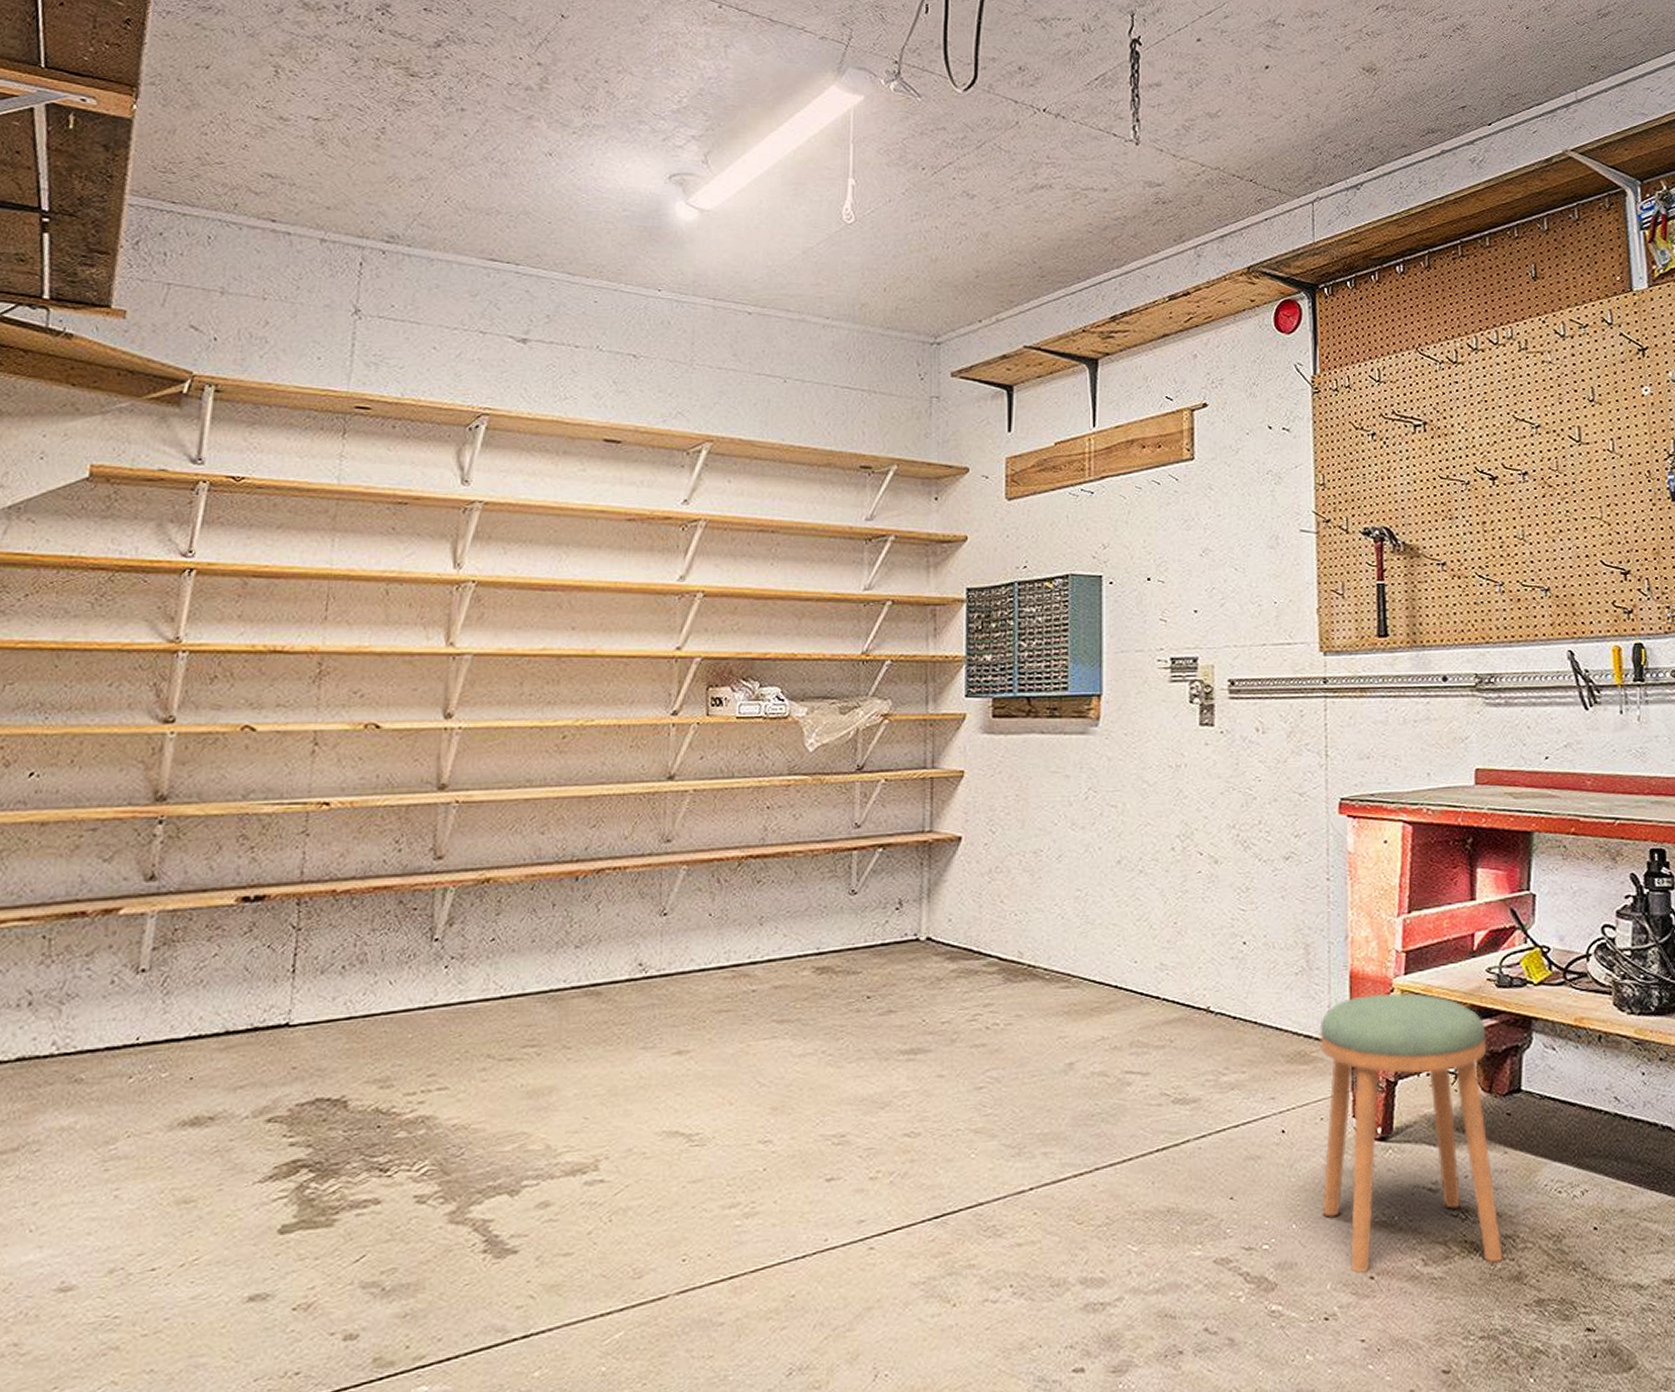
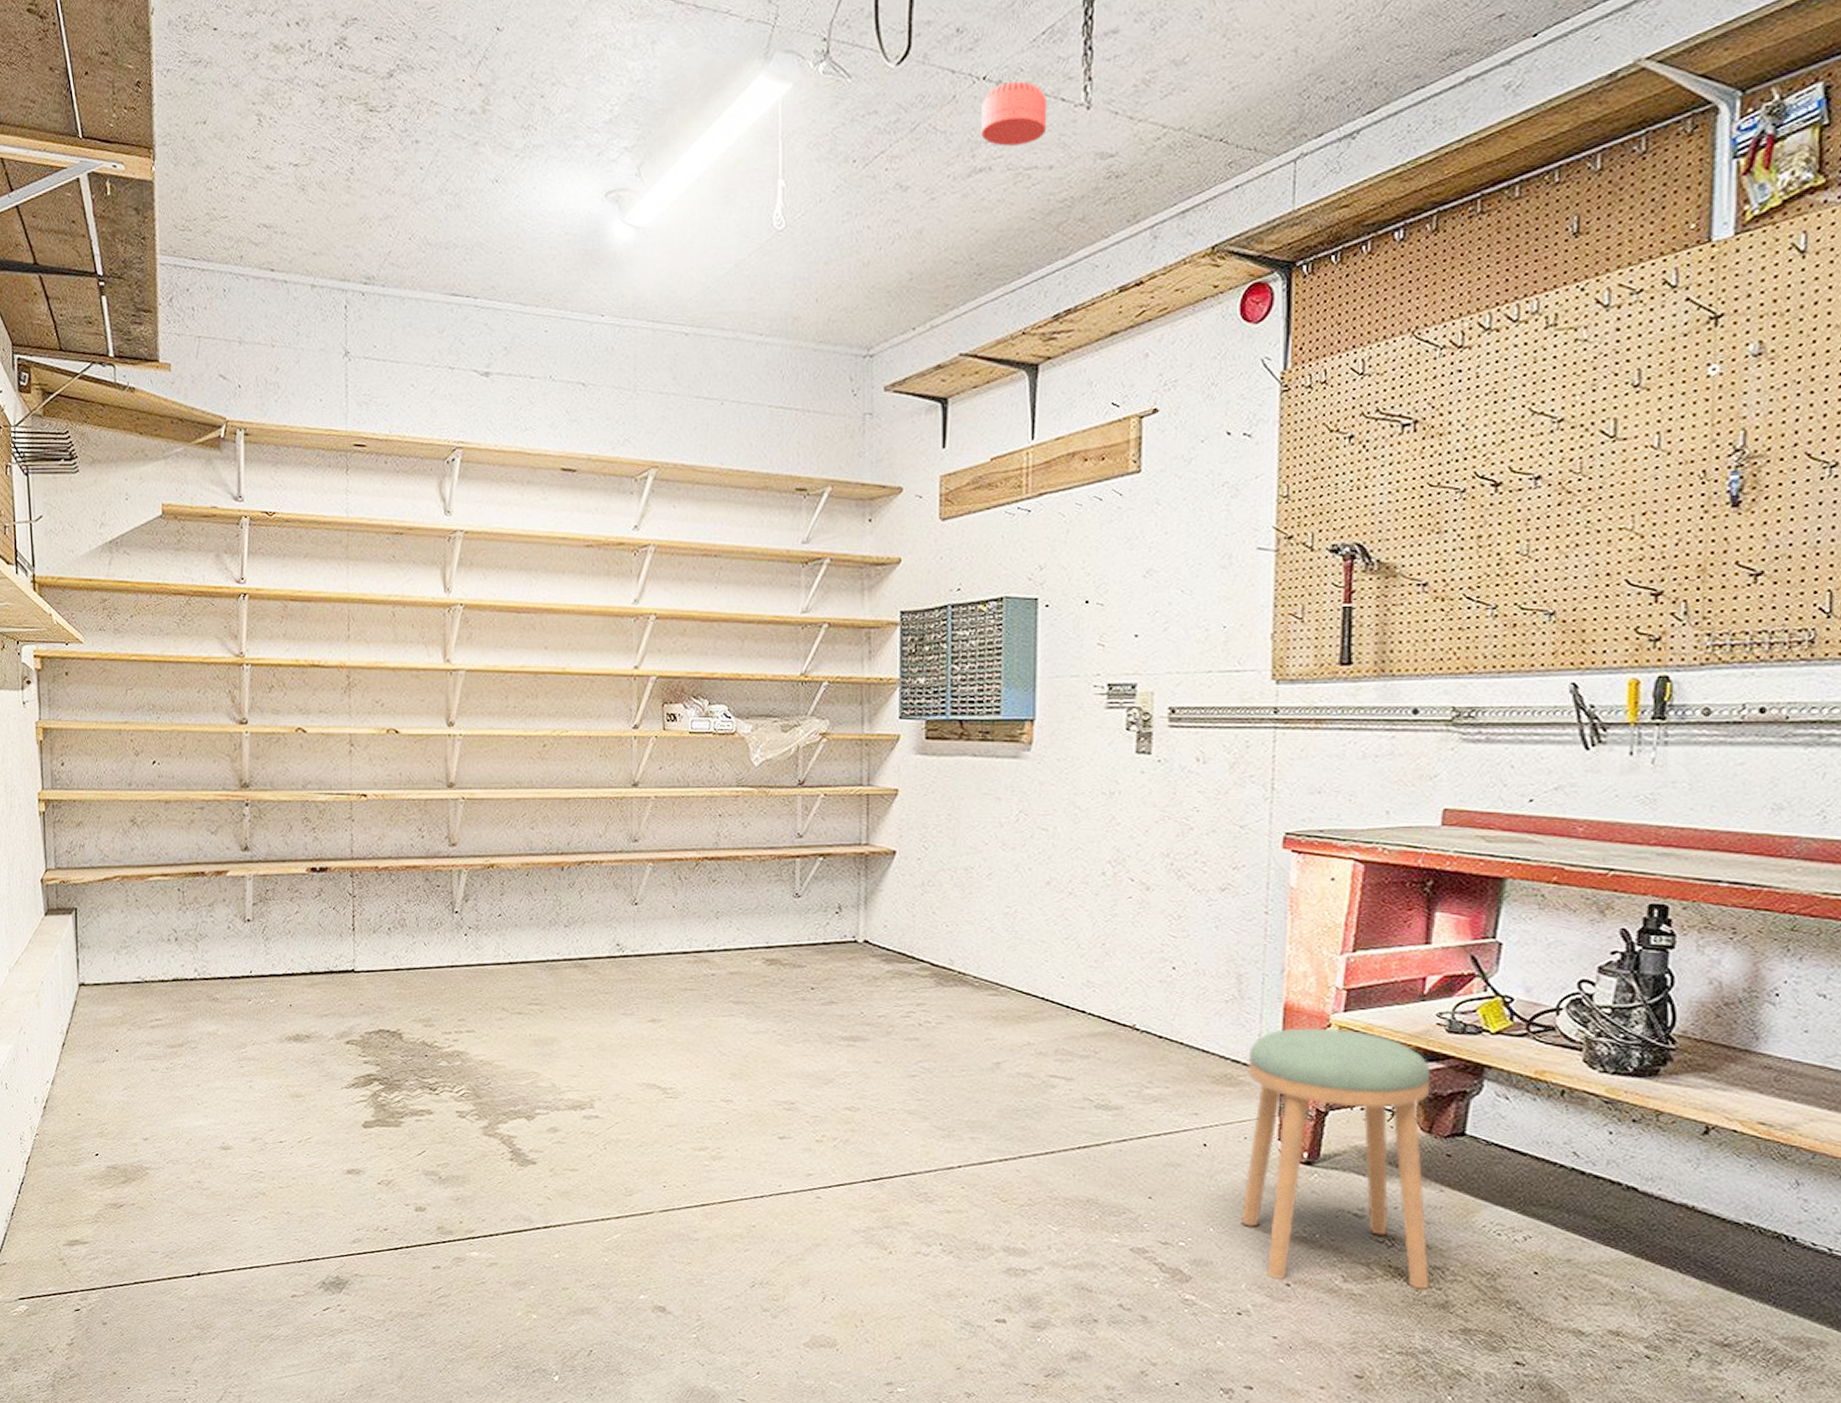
smoke detector: none [1042,116,1101,169] -> present [981,81,1048,147]

